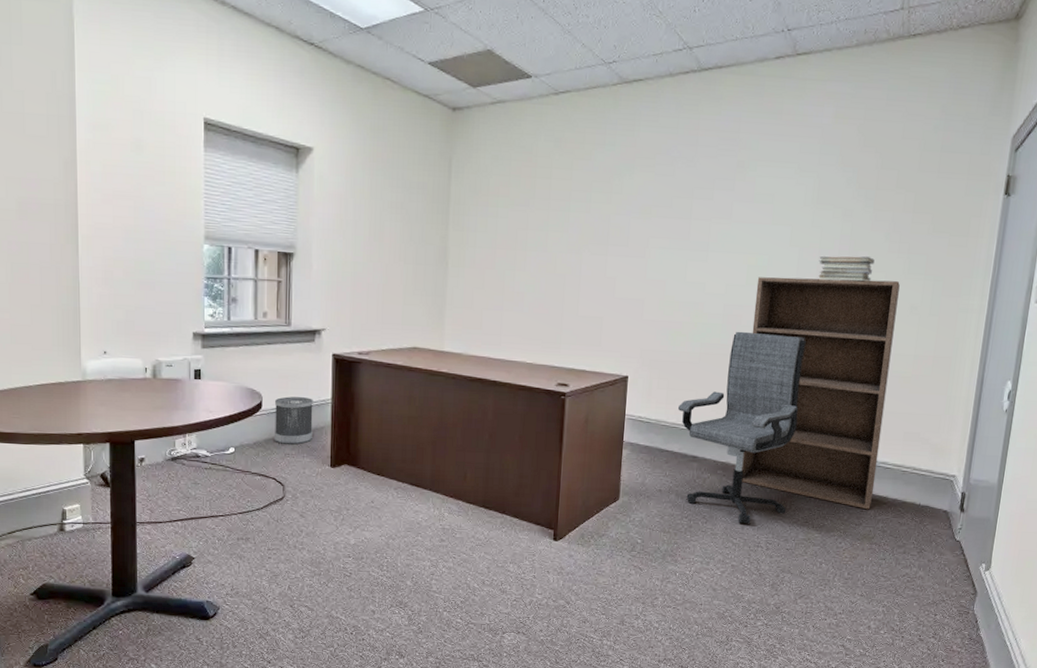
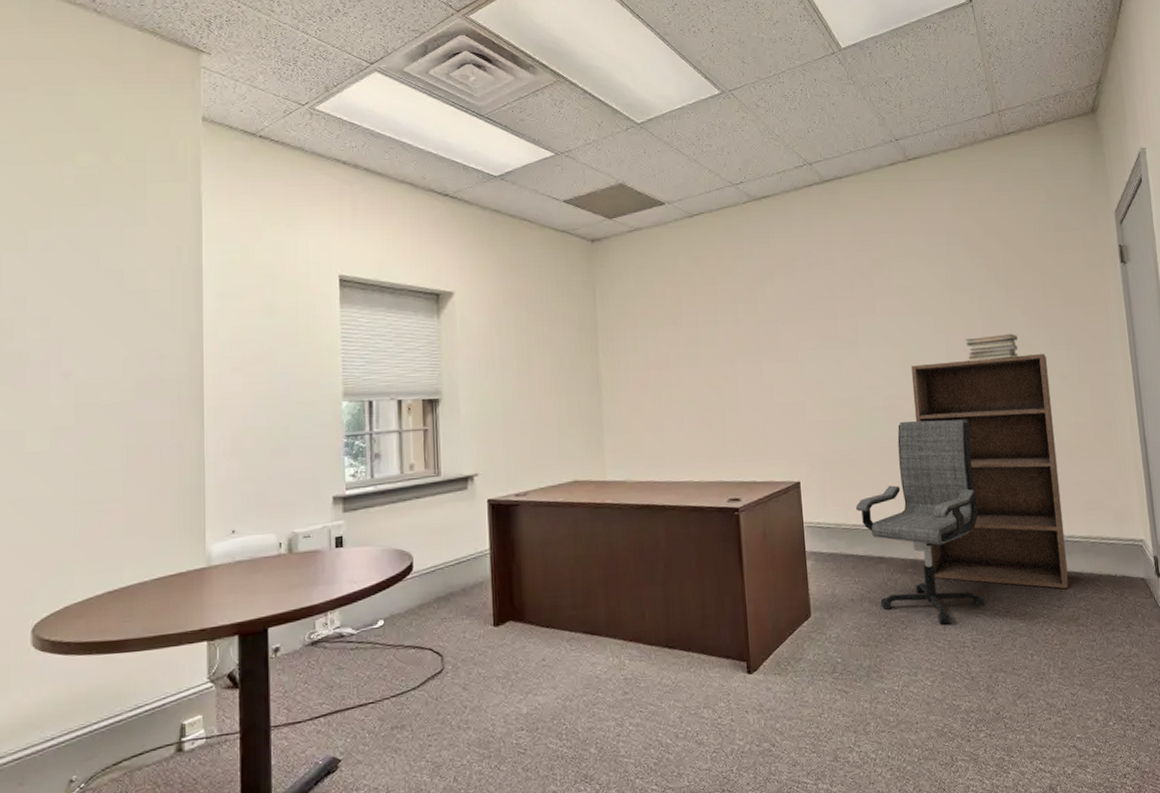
wastebasket: present [273,396,313,445] -> none [427,551,471,608]

